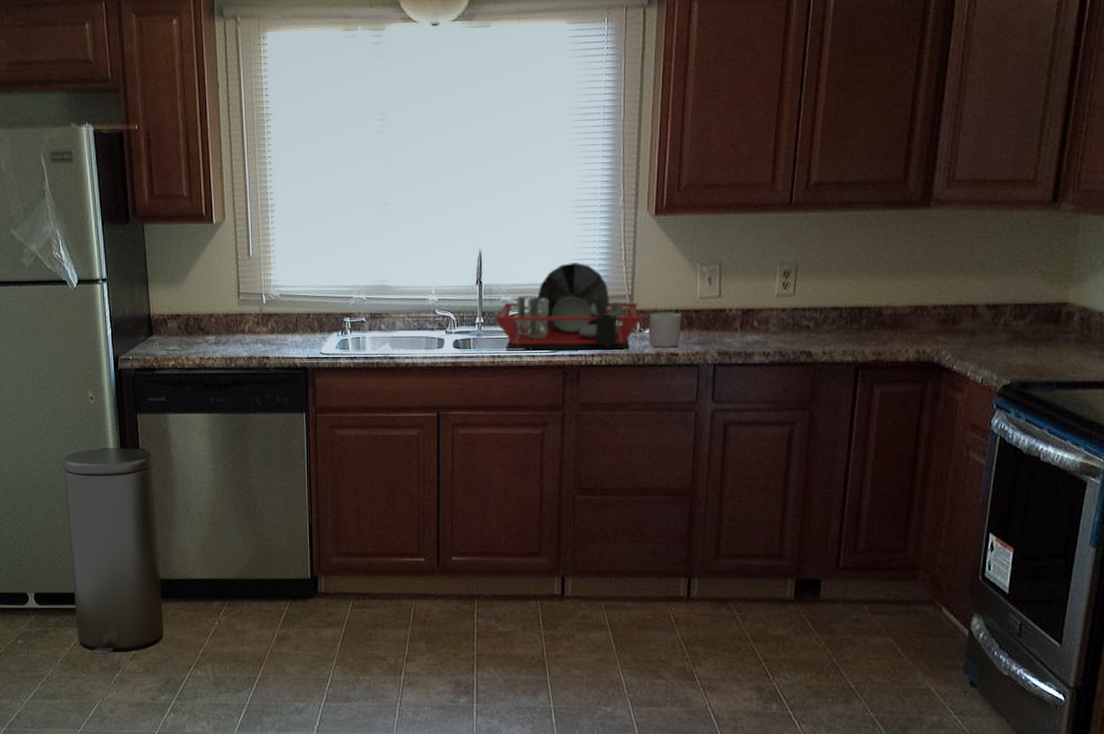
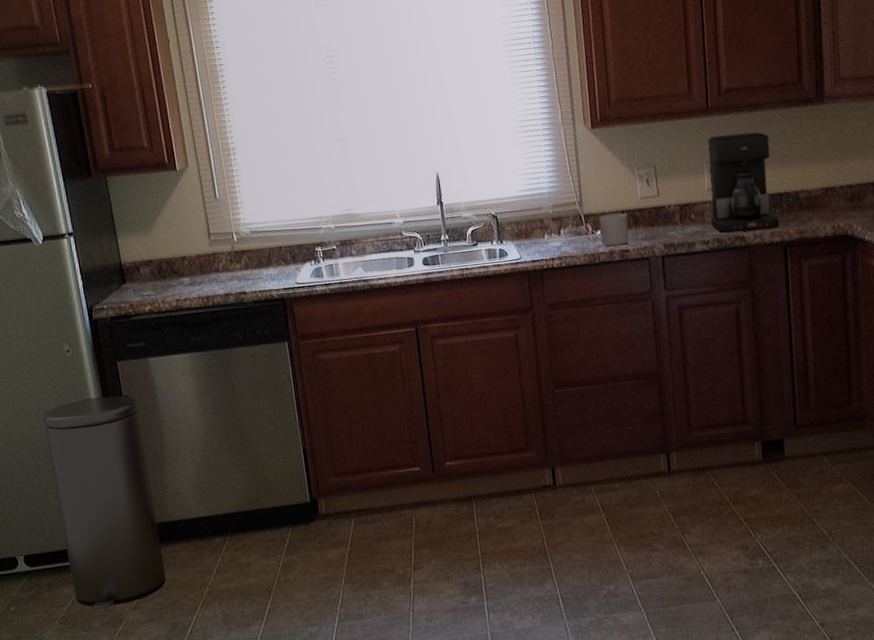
dish rack: present [496,263,642,351] -> none [460,176,593,263]
coffee maker: none [775,234,858,347] -> present [707,131,779,234]

